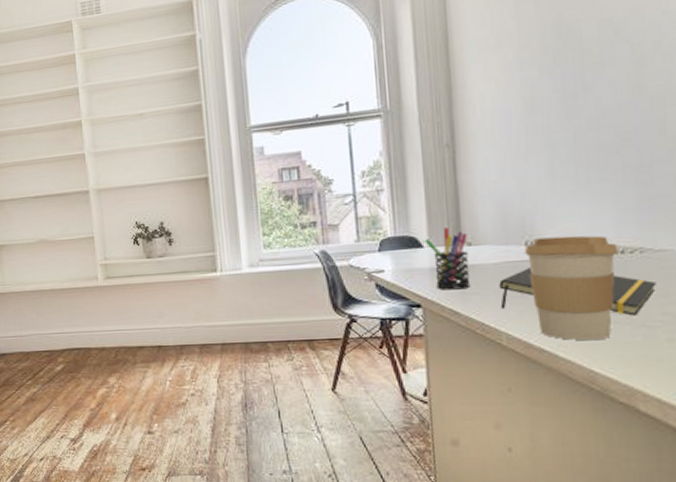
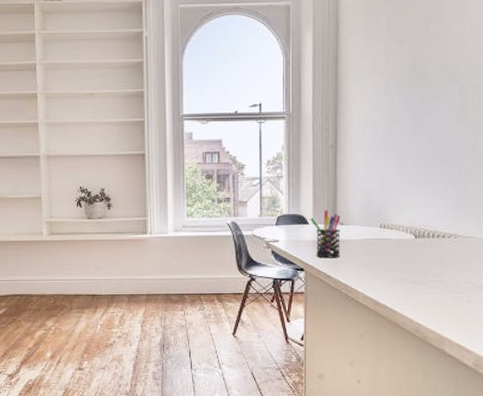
notepad: present [499,268,658,316] -> none [360,244,464,284]
coffee cup: present [524,235,618,341] -> none [379,222,441,301]

